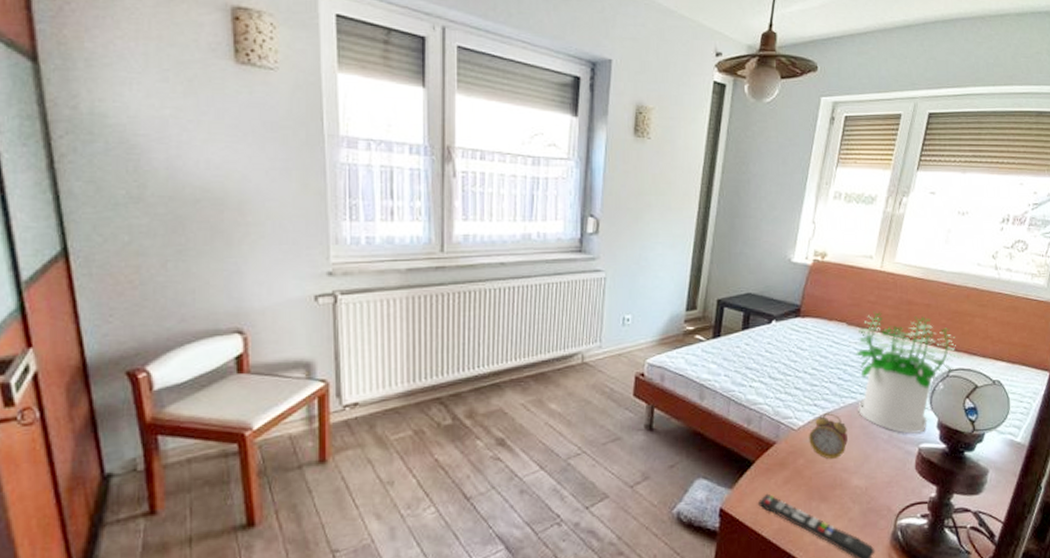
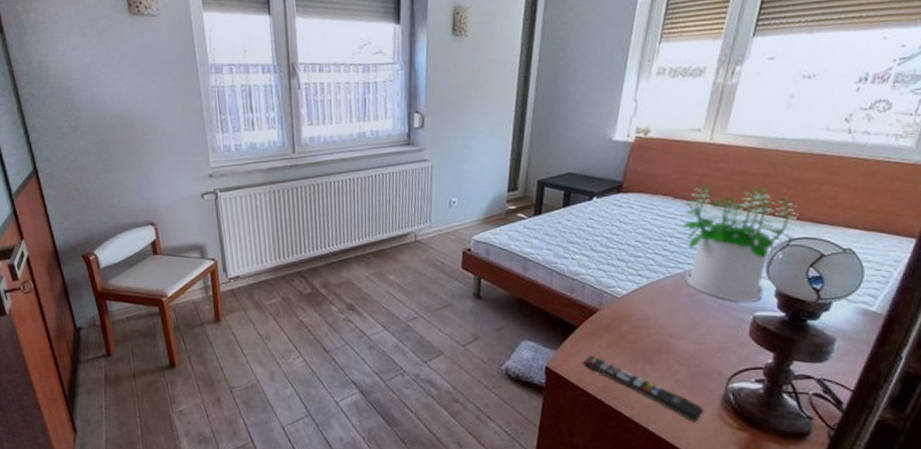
alarm clock: present [809,413,848,459] -> none [633,282,674,325]

